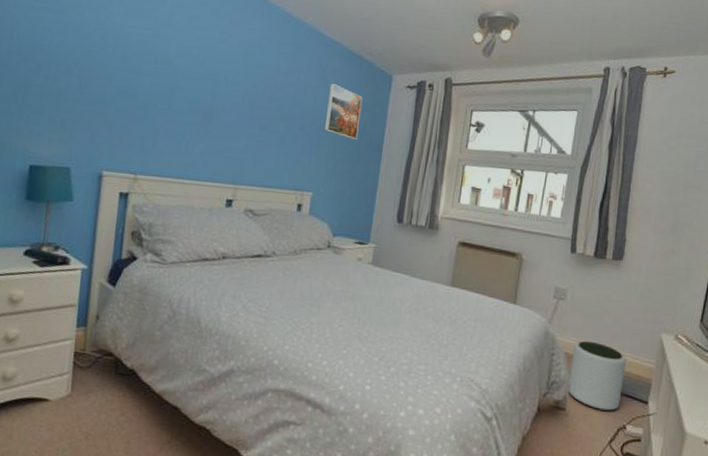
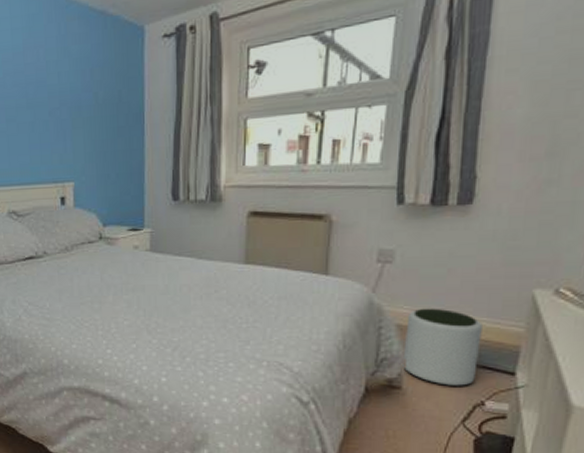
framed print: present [324,83,363,139] -> none [74,51,114,114]

